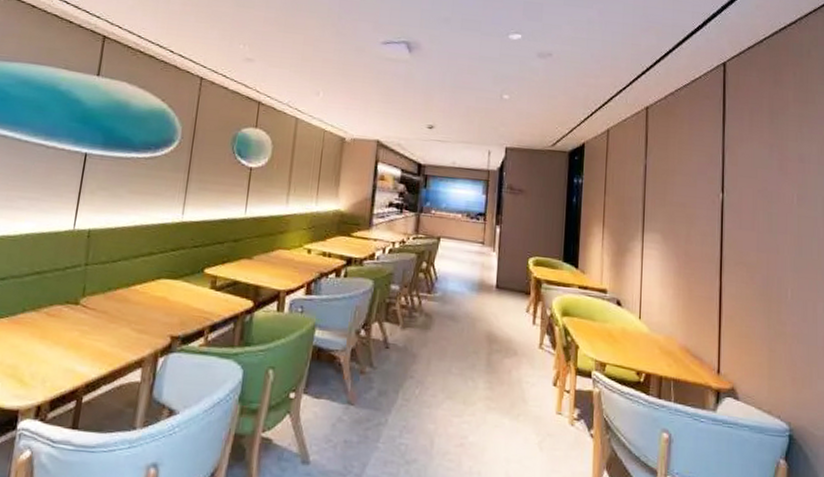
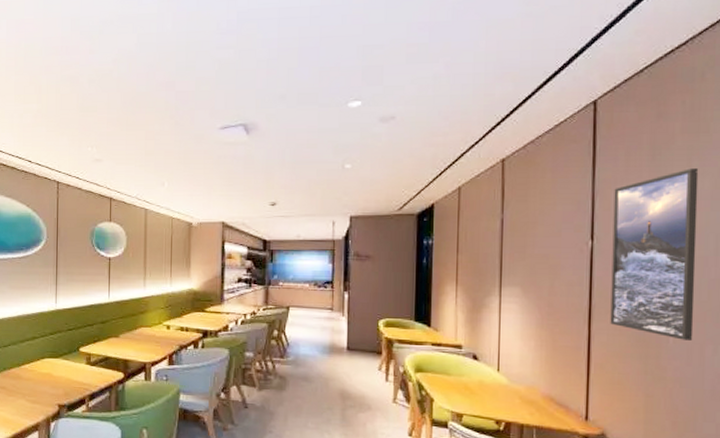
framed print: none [738,134,808,297] -> present [610,168,699,340]

